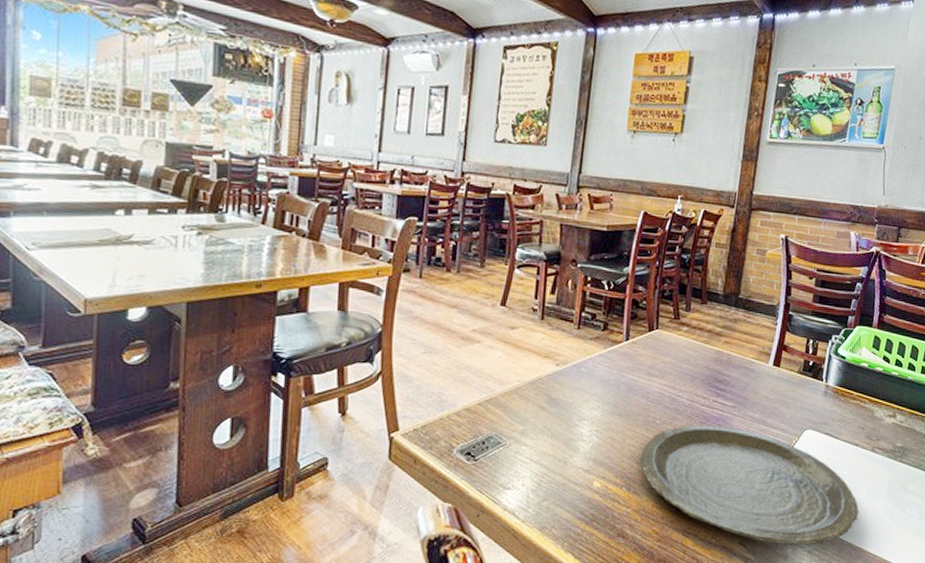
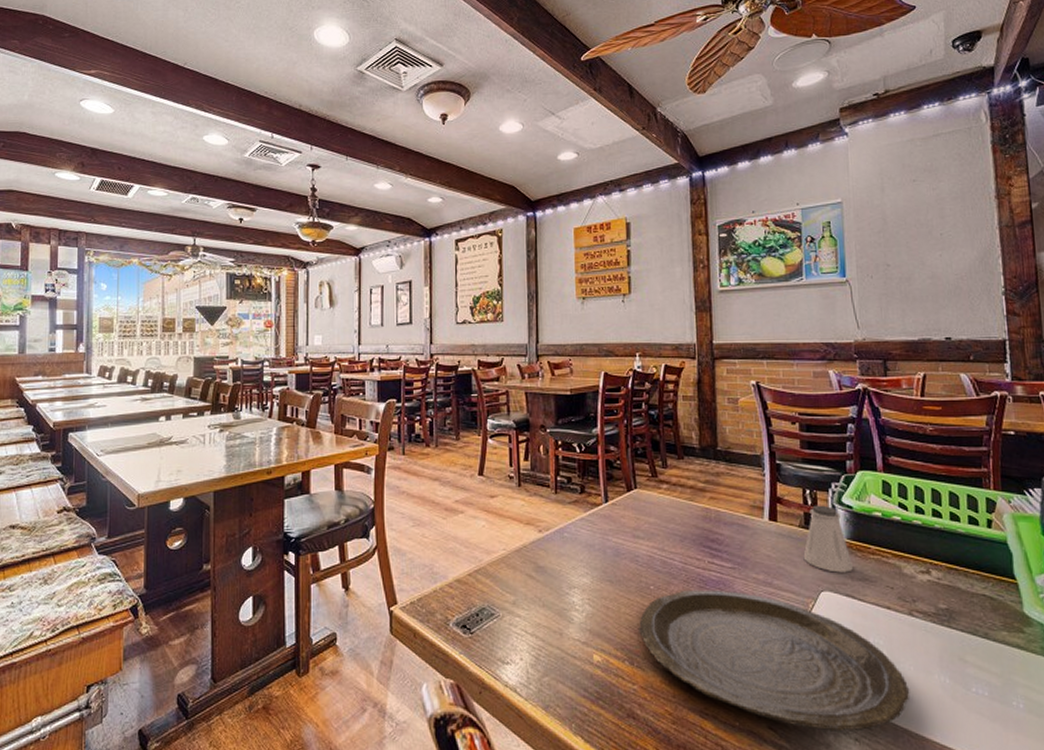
saltshaker: none [796,354,836,414] -> present [803,505,854,573]

